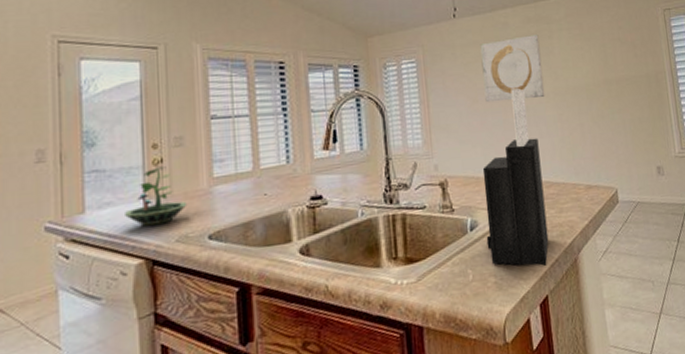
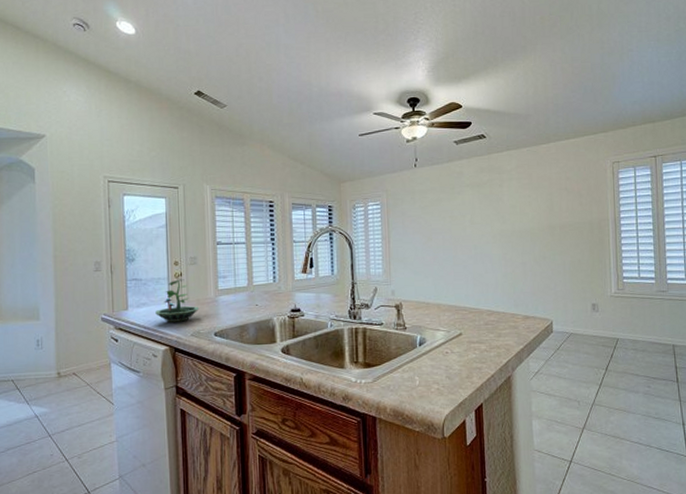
wall art: present [480,35,545,103] -> none [436,183,492,241]
knife block: present [482,88,549,266] -> none [432,230,487,379]

